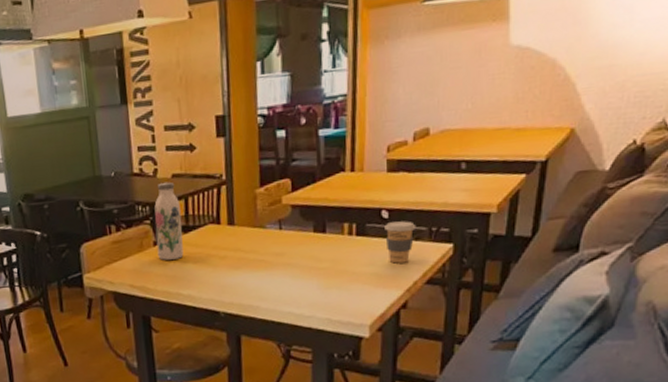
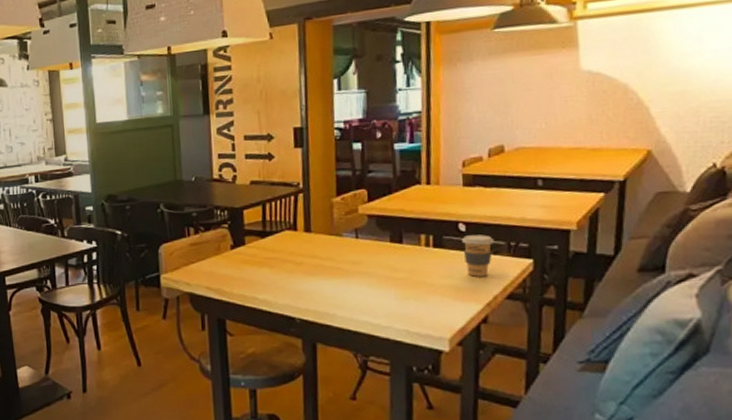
water bottle: present [154,182,184,260] -> none [232,188,260,264]

